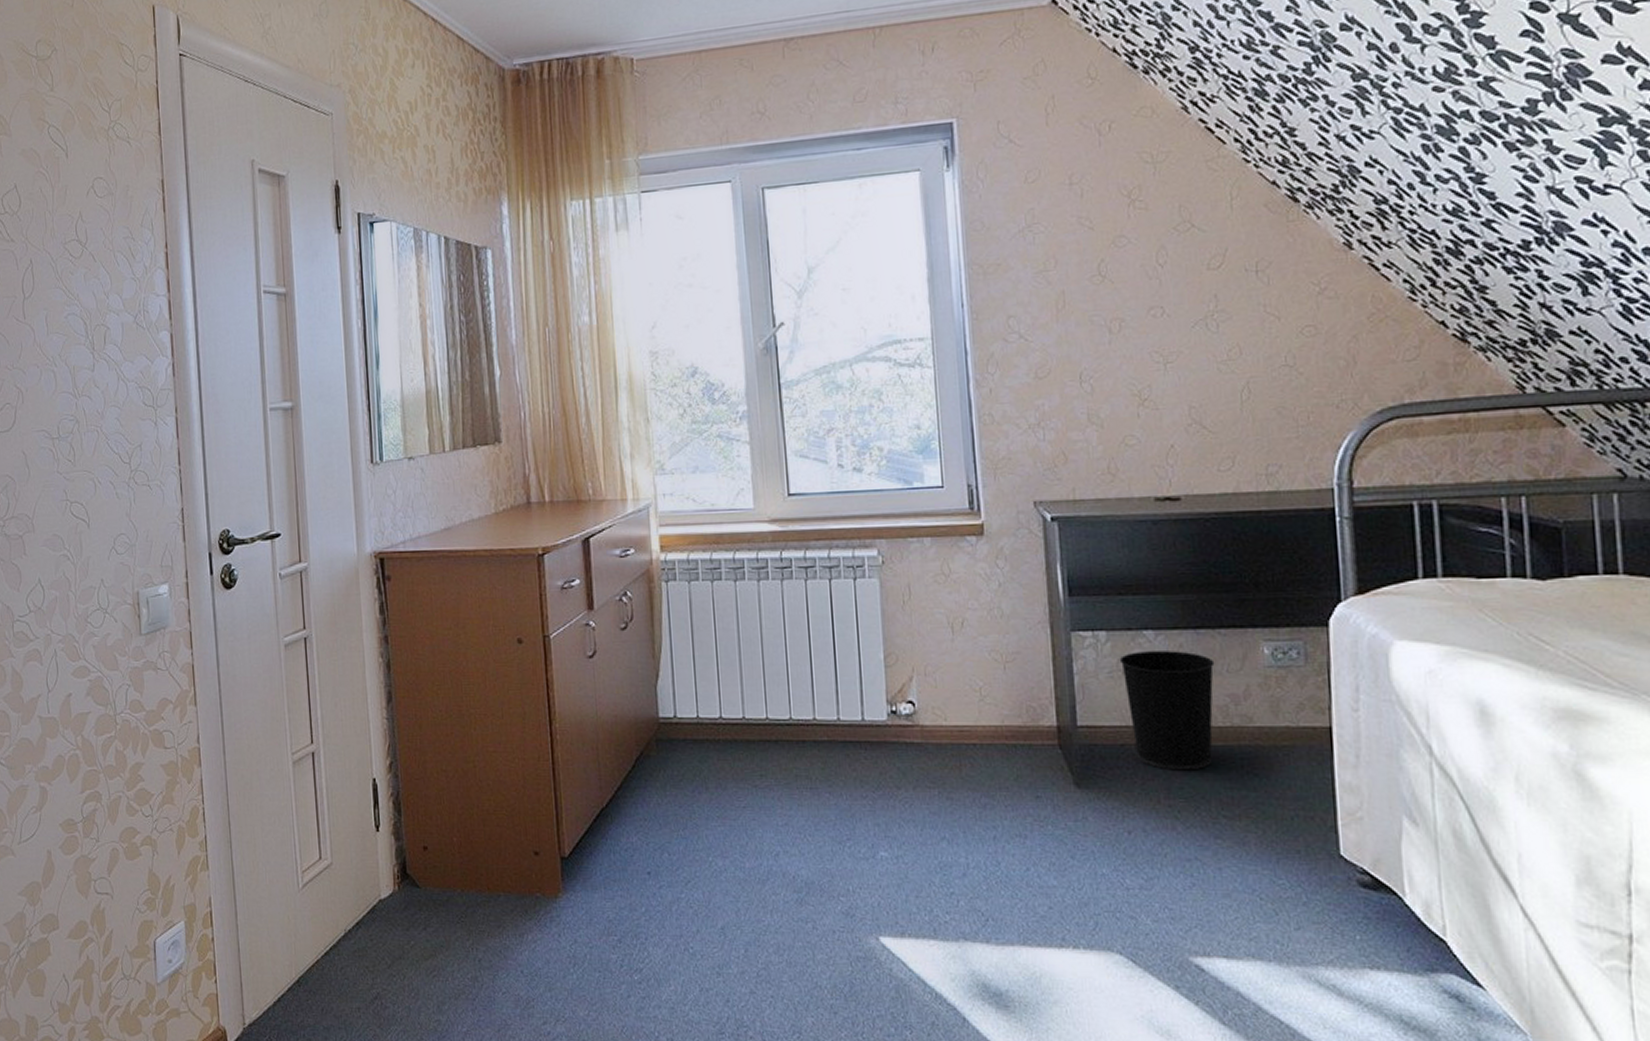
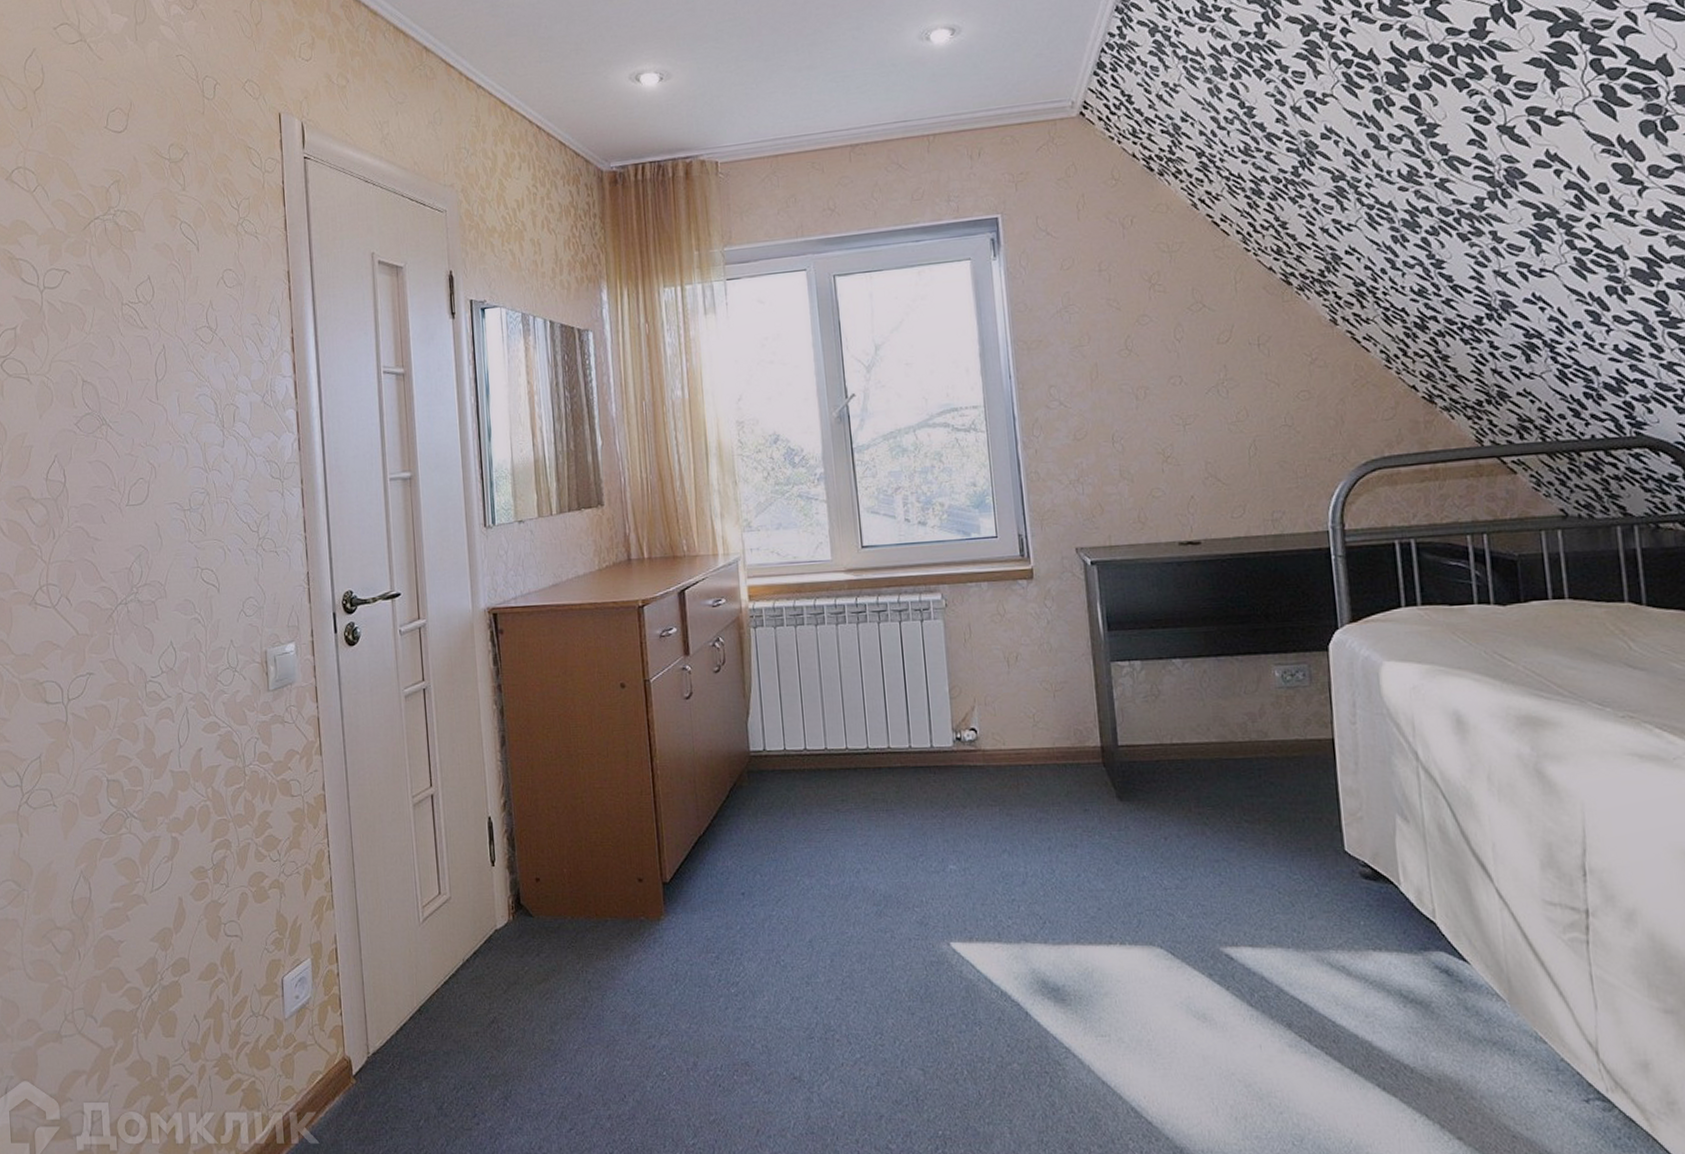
wastebasket: present [1119,651,1215,771] -> none [1152,676,1235,782]

